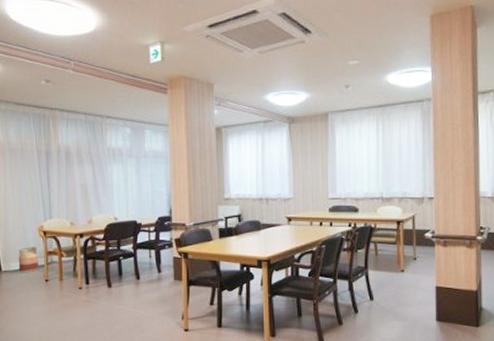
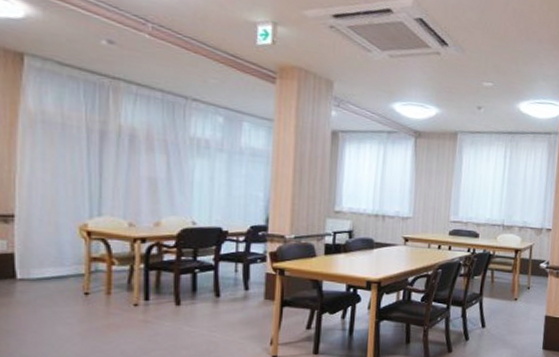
basket: present [18,246,39,272] -> none [44,249,77,282]

